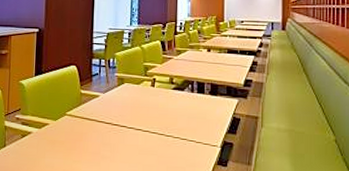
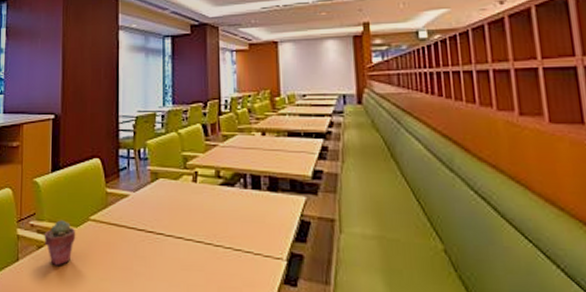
potted succulent: none [27,115,55,151] -> present [44,220,76,266]

